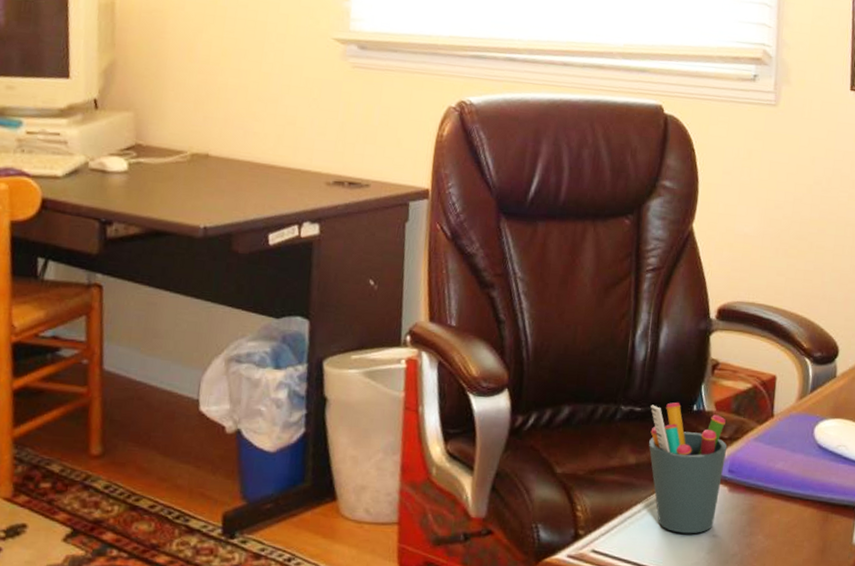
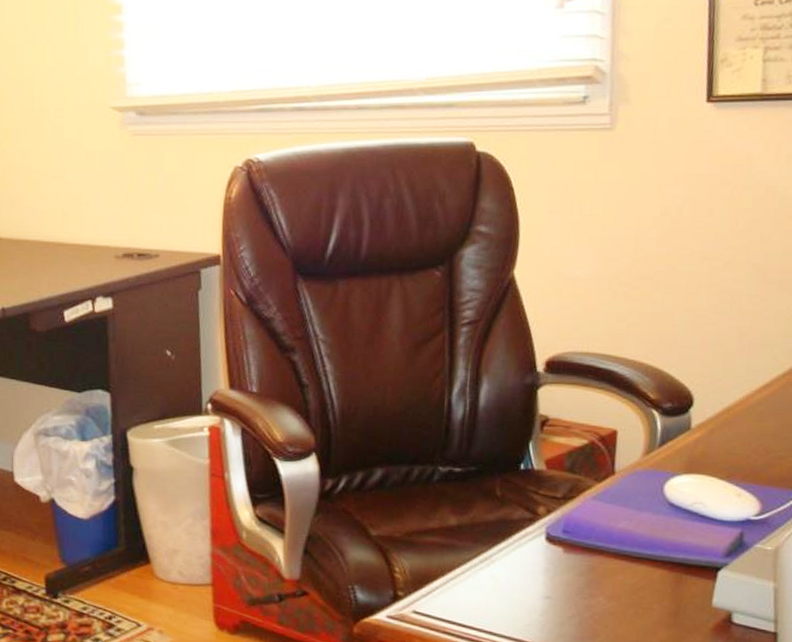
pen holder: present [648,402,728,534] -> none [470,461,561,596]

